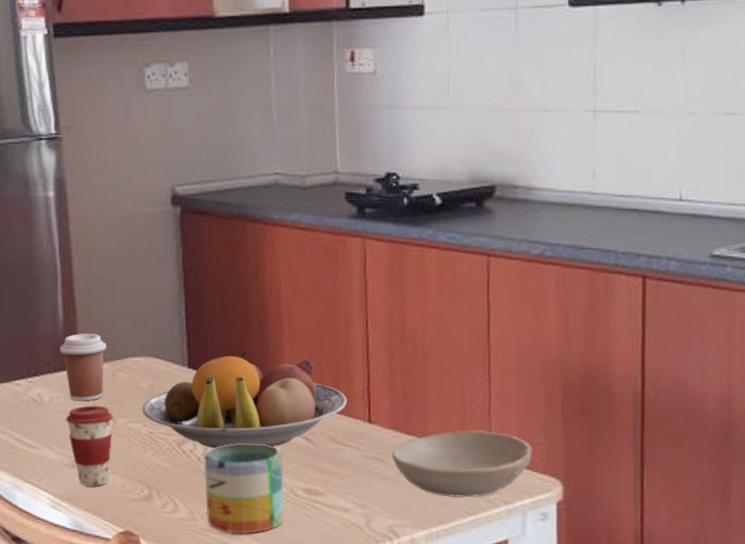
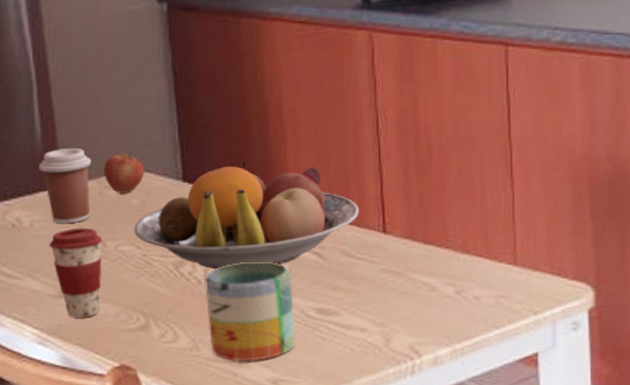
apple: none [117,337,154,376] -> present [104,149,145,193]
bowl: present [391,430,533,498] -> none [409,236,561,311]

